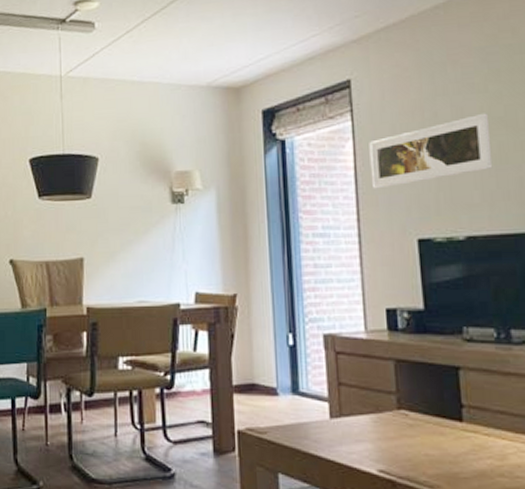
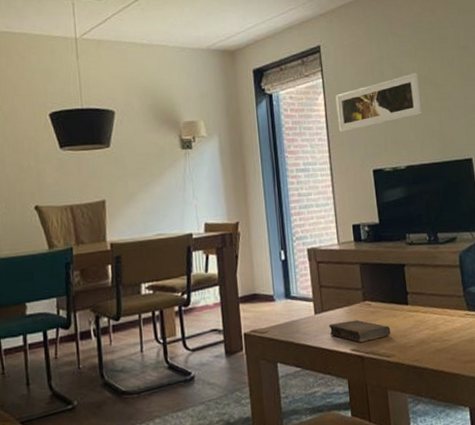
book: none [348,432,437,464] -> present [329,319,391,343]

